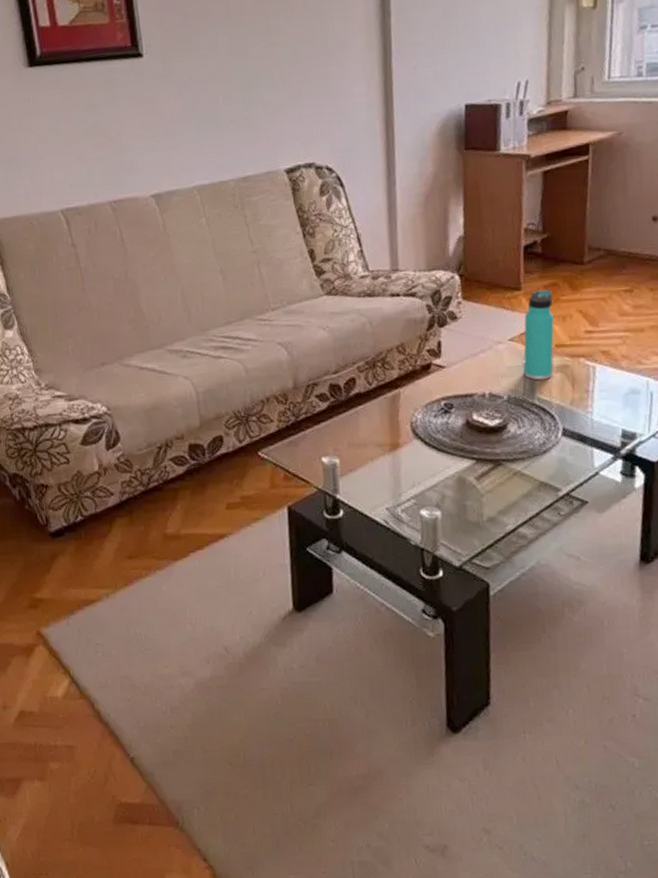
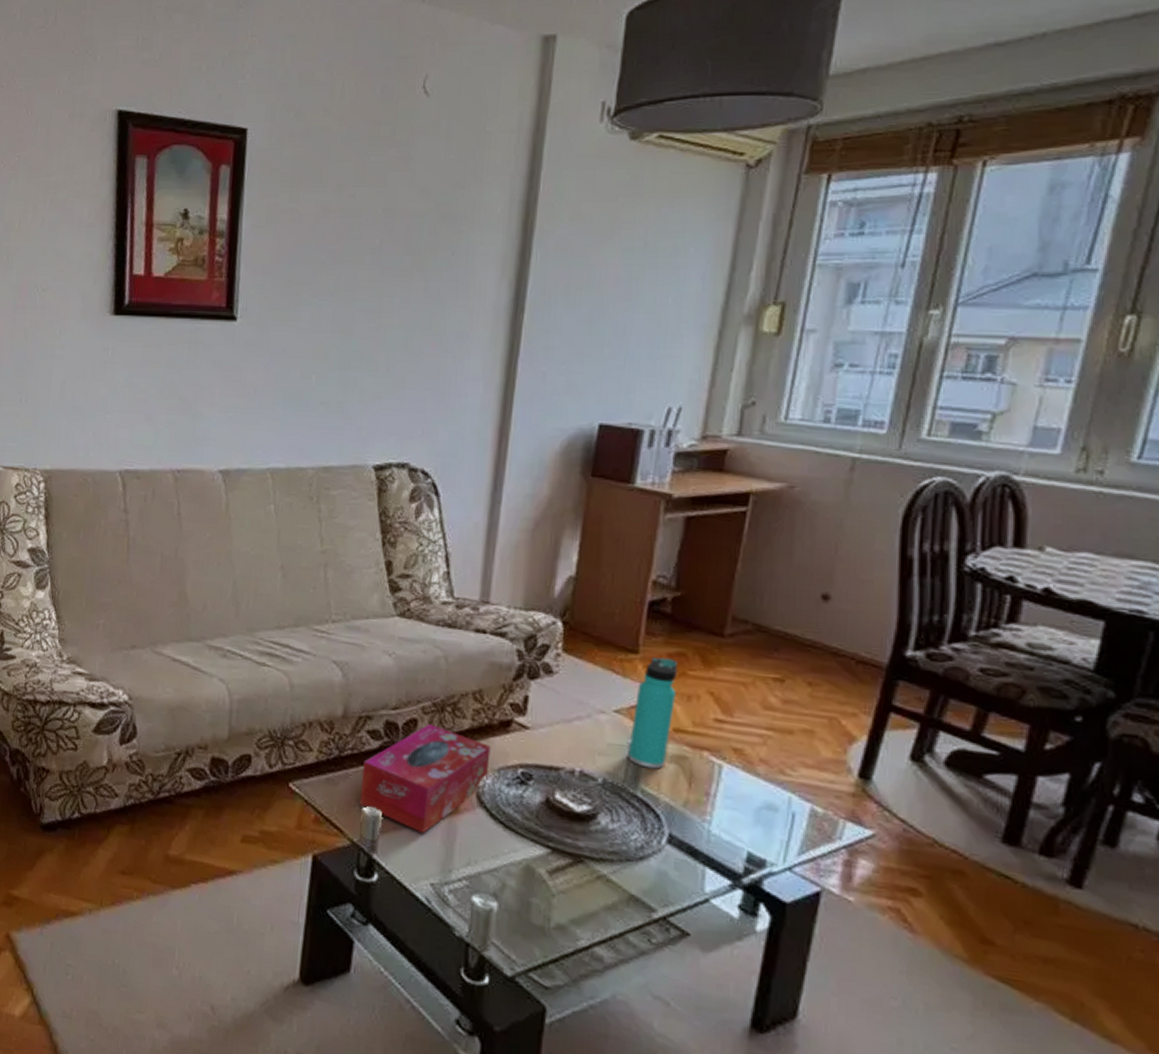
tissue box: none [317,379,418,469] -> present [359,724,491,833]

